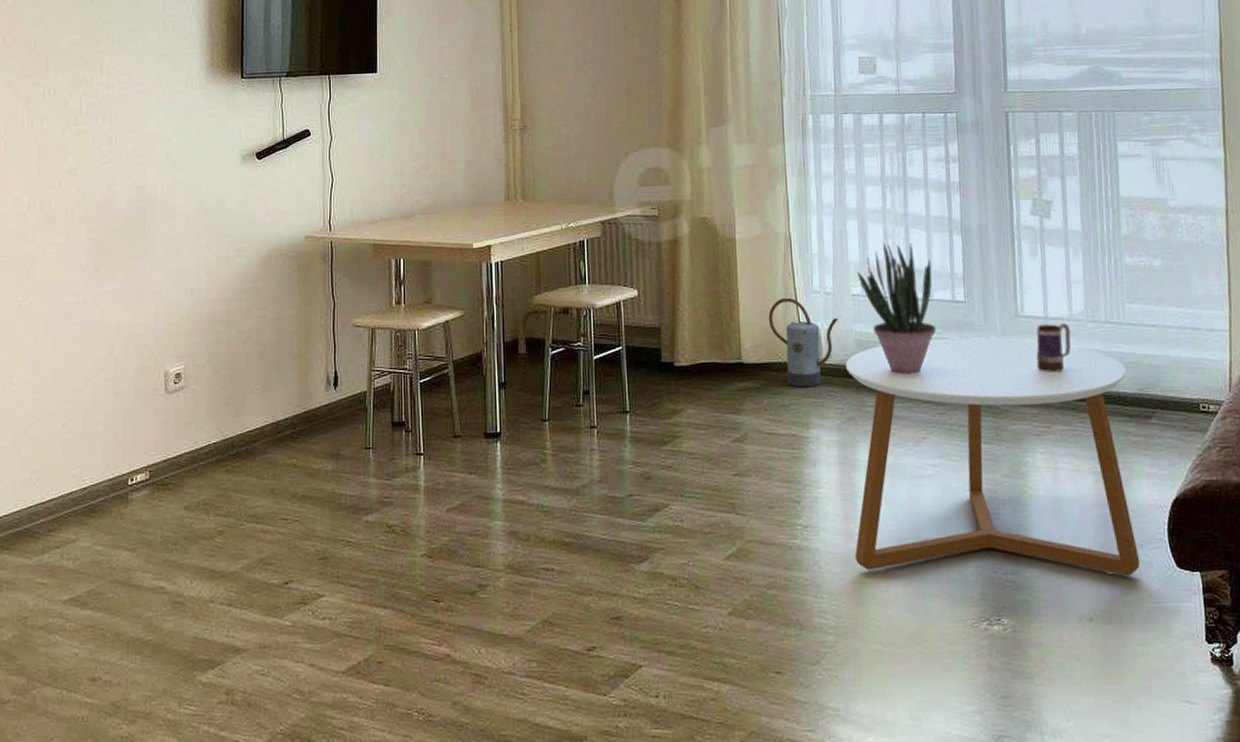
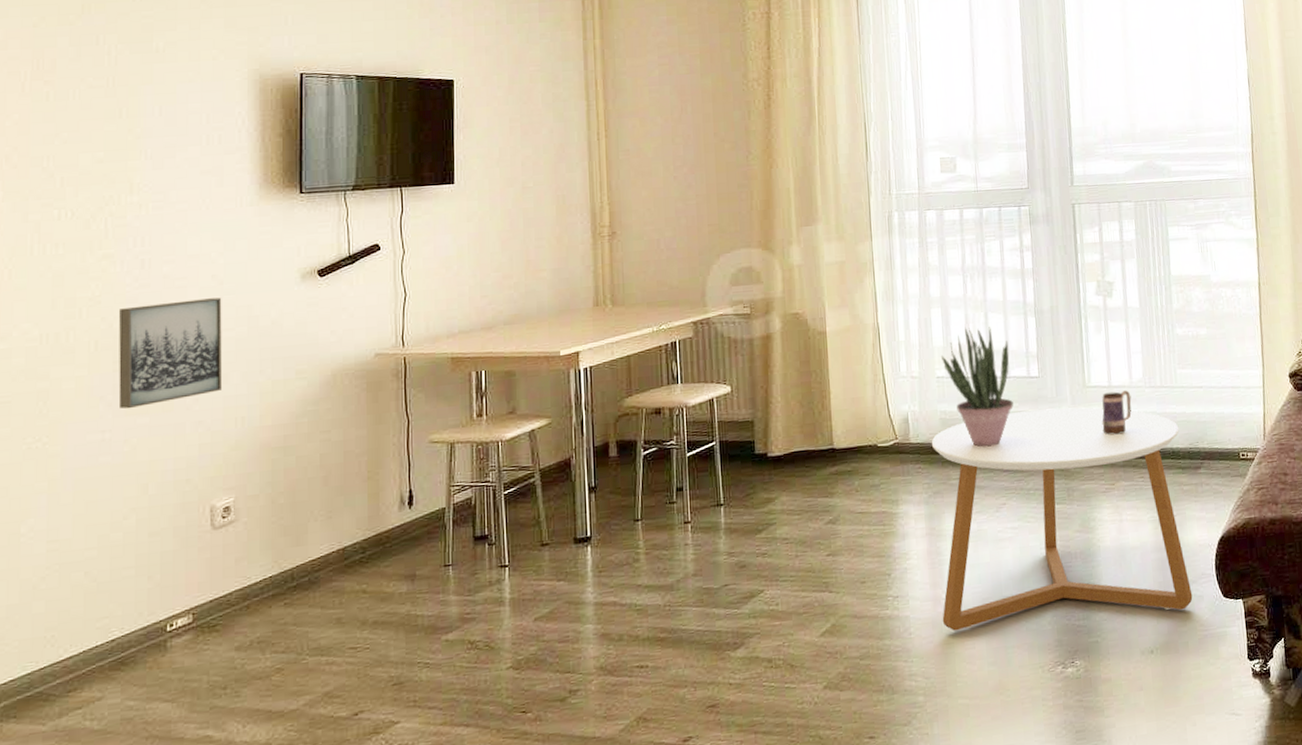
wall art: none [90,175,175,275] -> present [118,297,222,409]
watering can: present [768,297,838,388] -> none [858,383,924,467]

